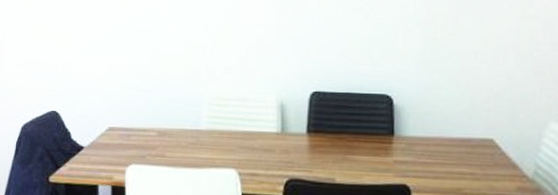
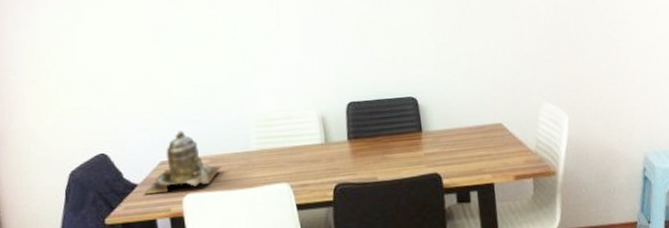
teapot: none [88,98,169,160] -> present [143,131,222,195]

